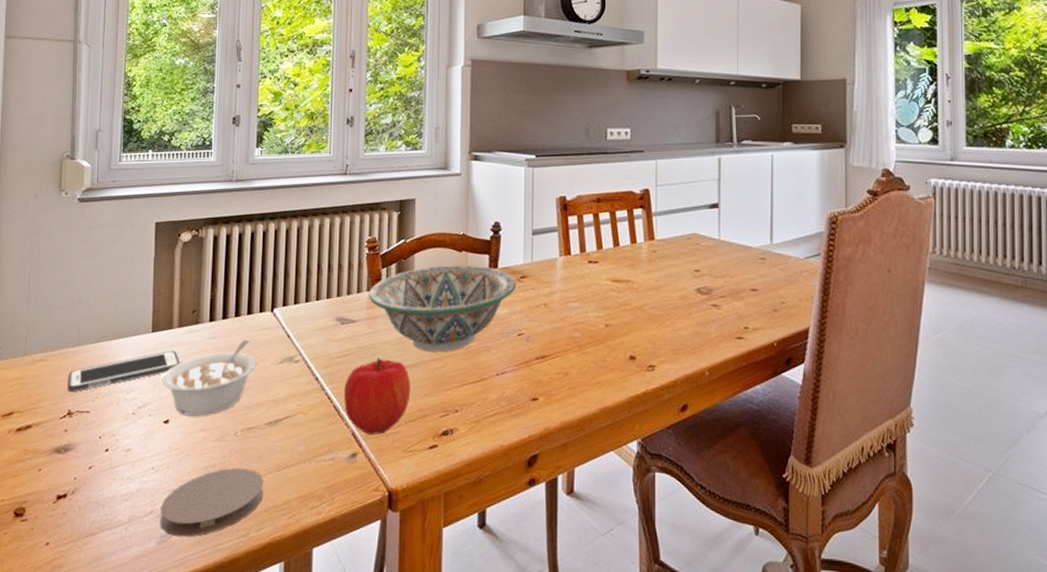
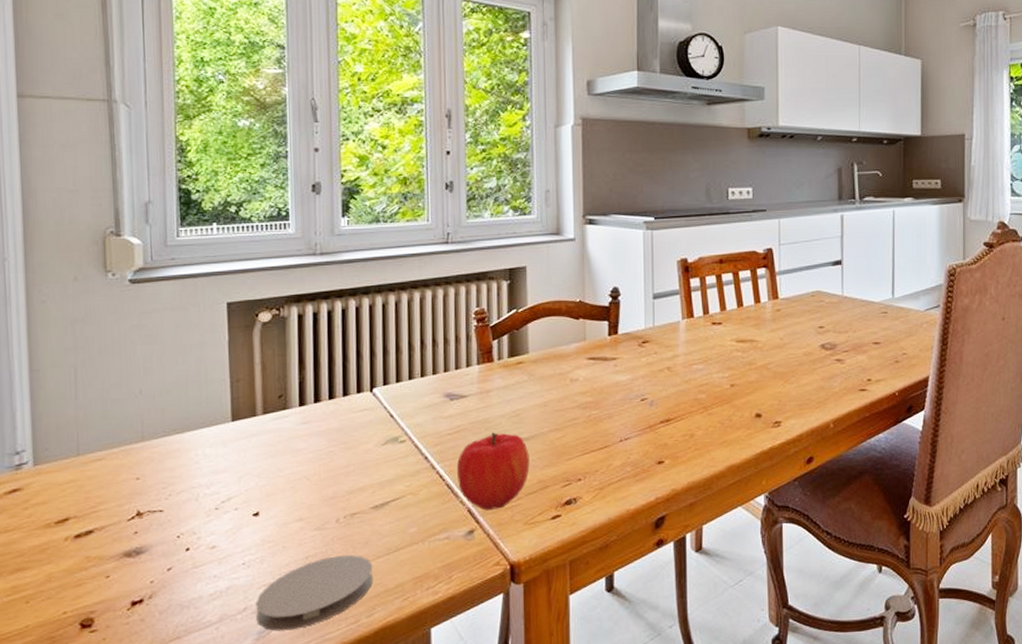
cell phone: present [68,350,180,393] -> none [133,439,268,492]
legume: present [161,339,257,416] -> none [247,422,357,506]
decorative bowl: present [369,264,517,352] -> none [480,332,639,423]

